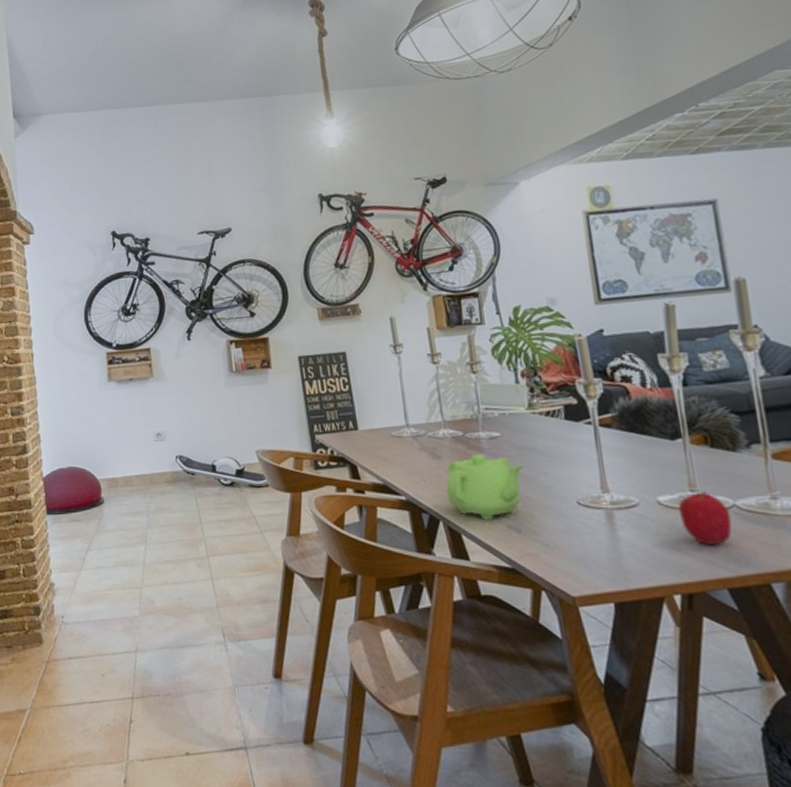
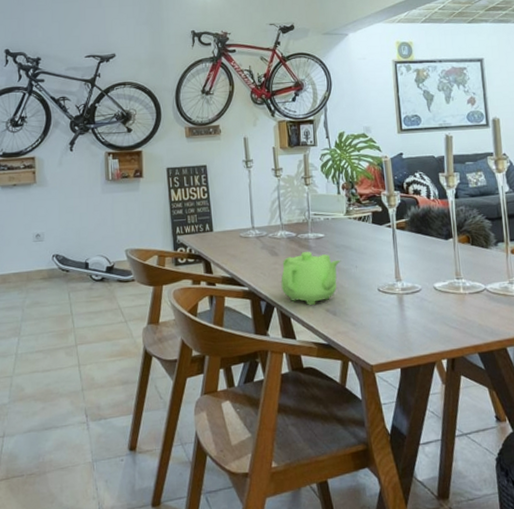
fruit: present [678,491,732,546] -> none [448,278,483,321]

